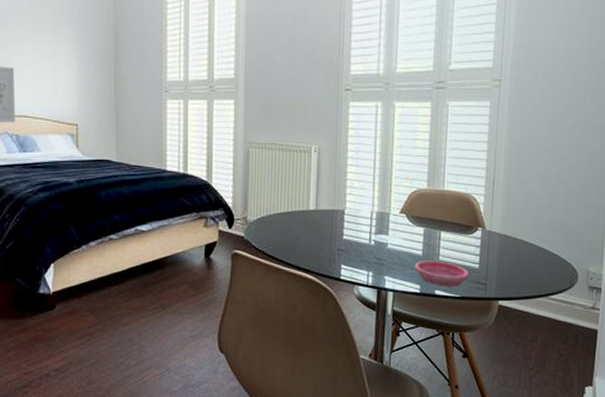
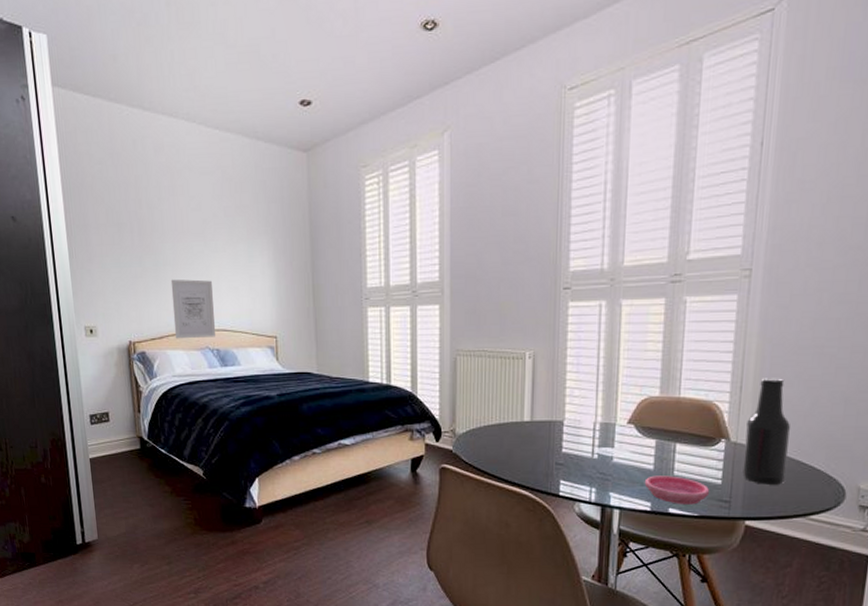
beer bottle: none [496,174,534,268] -> present [742,378,791,485]

